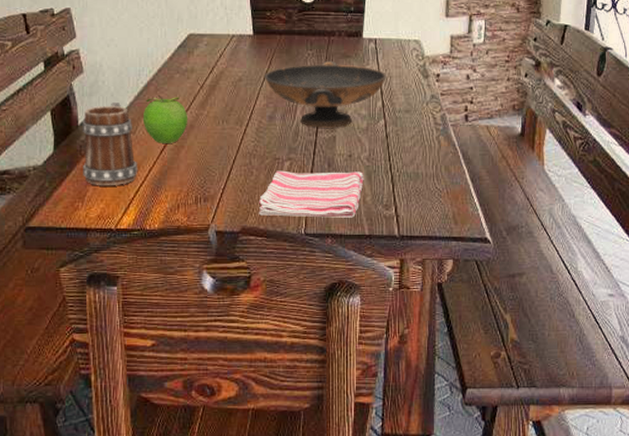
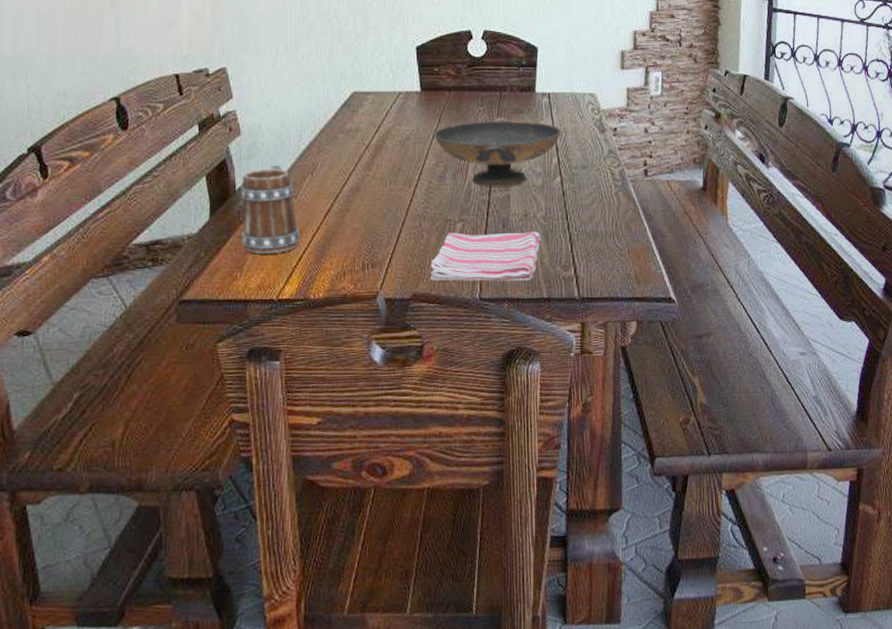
fruit: present [142,94,188,143] -> none [304,156,354,207]

